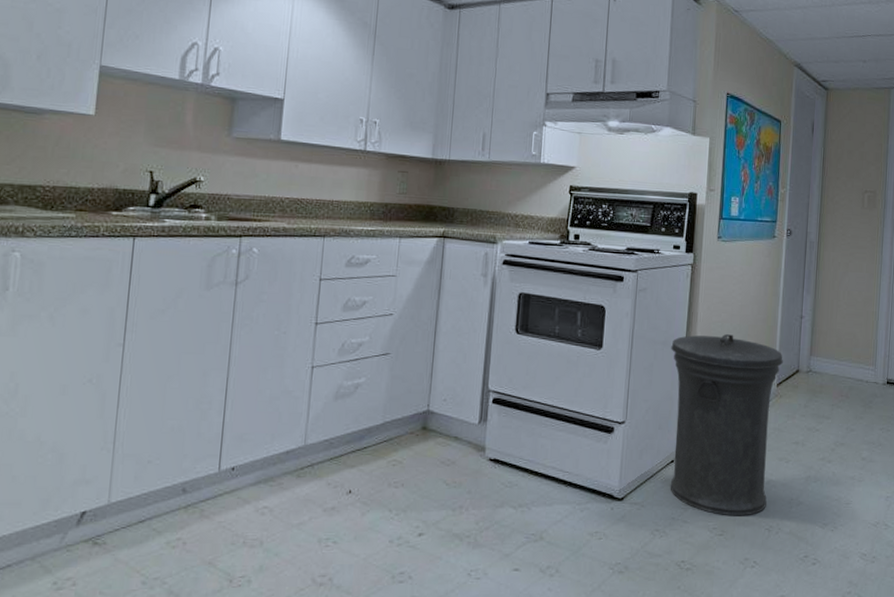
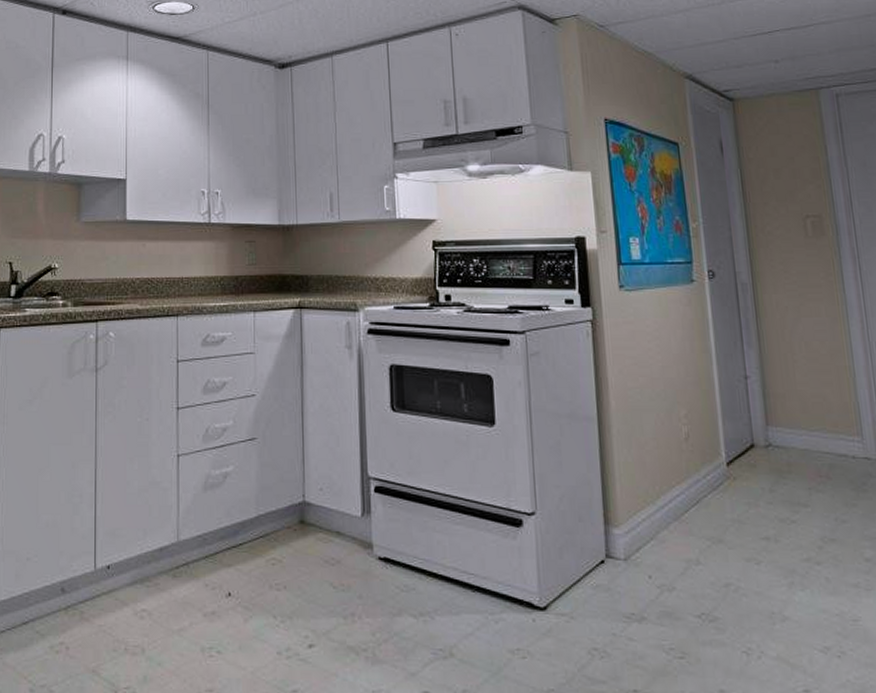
trash can: present [670,334,783,516] -> none [580,403,738,634]

